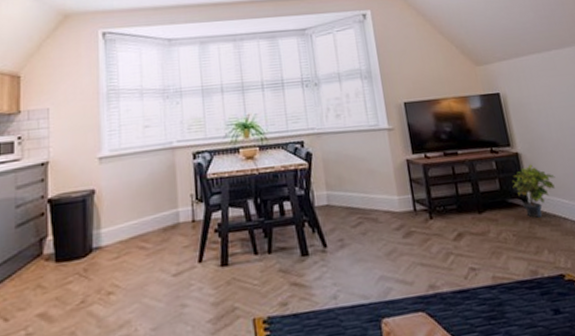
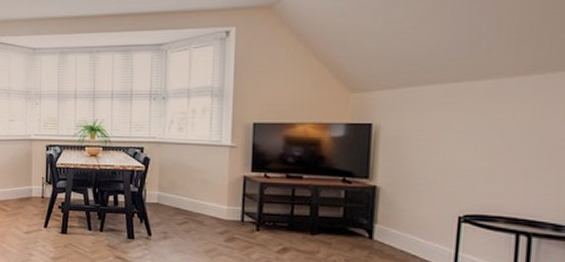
potted plant: present [511,164,555,218] -> none [358,199,417,250]

